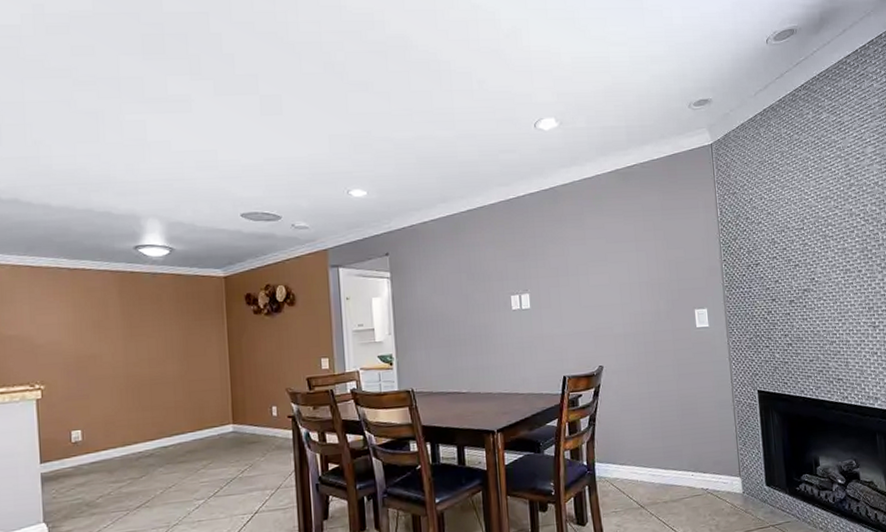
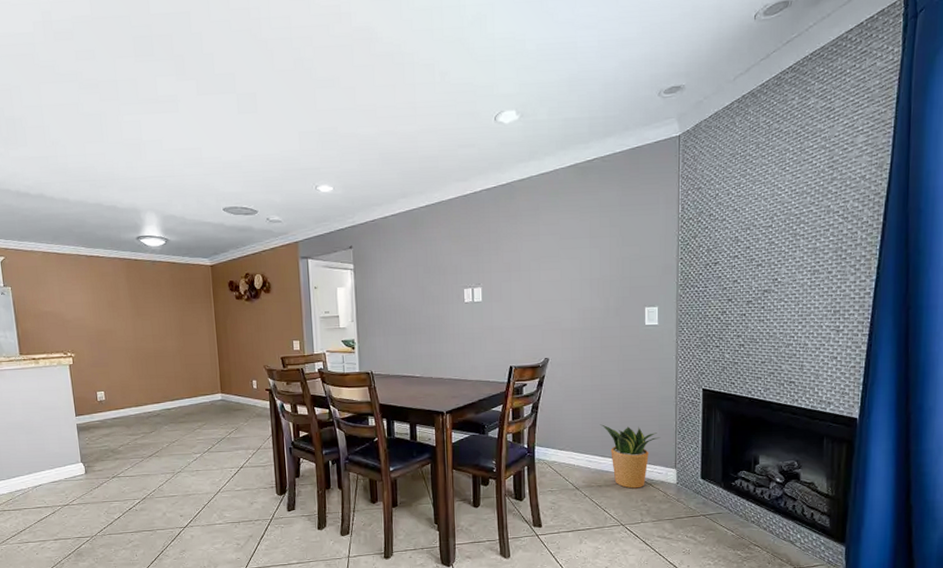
potted plant: none [660,433,723,503] -> present [600,424,661,489]

